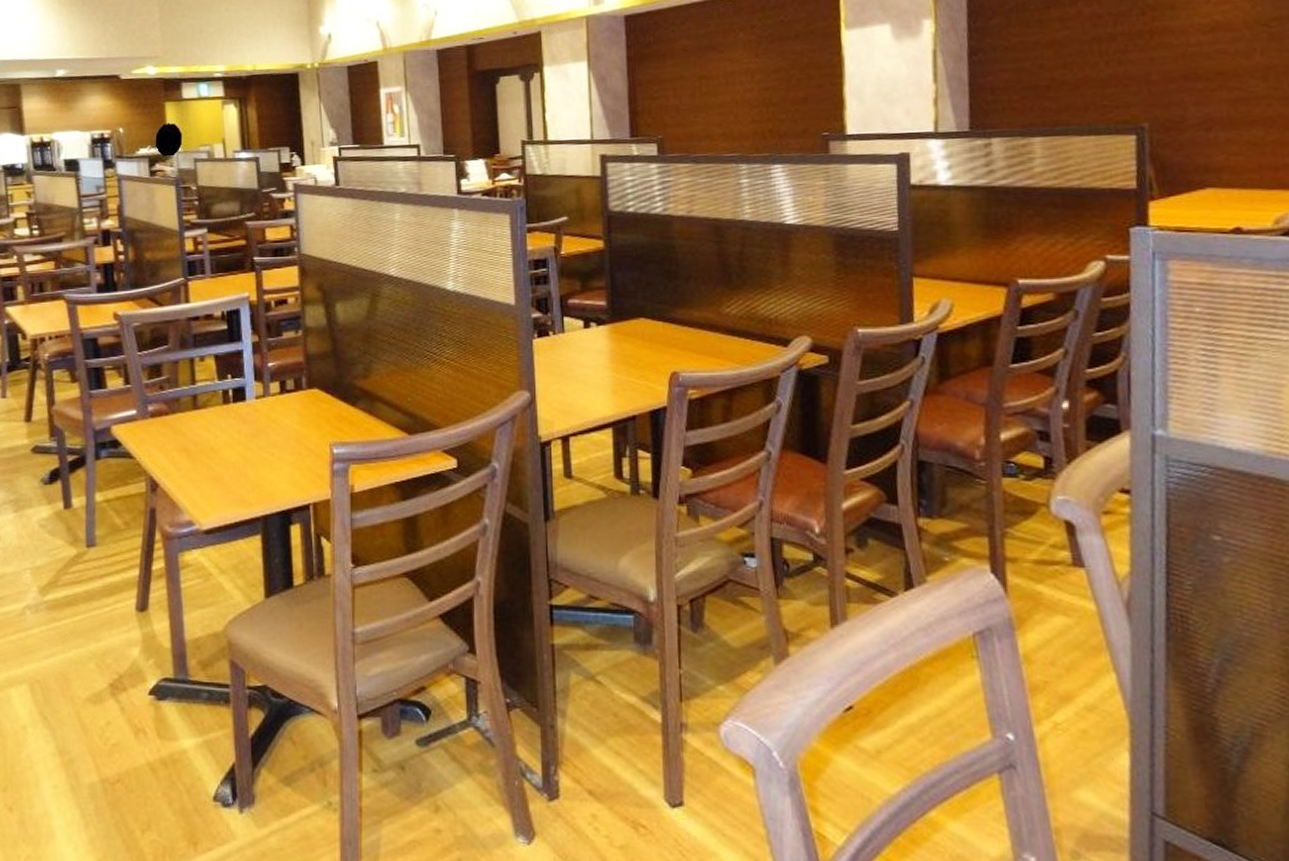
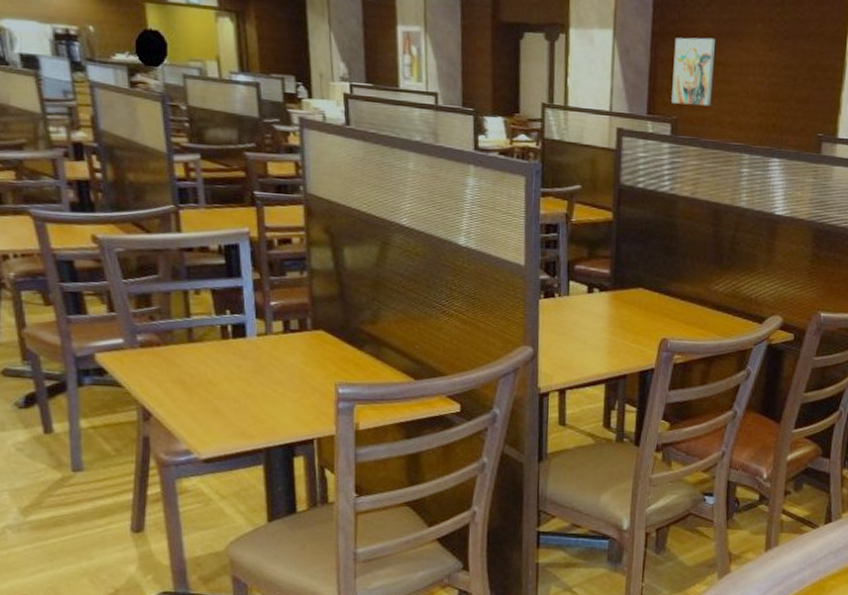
wall art: none [652,54,698,123] -> present [671,37,715,106]

